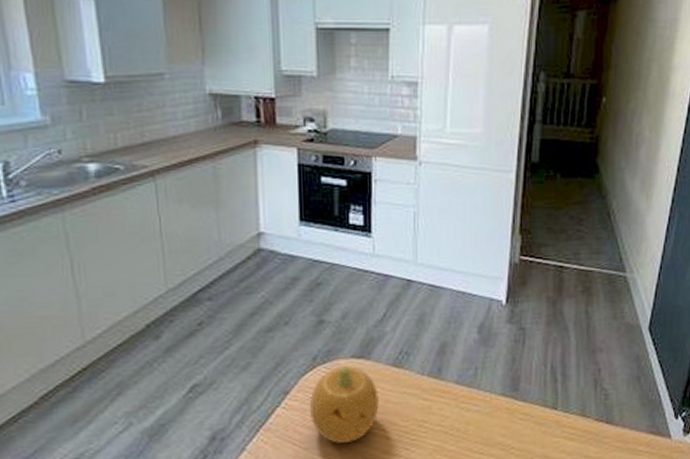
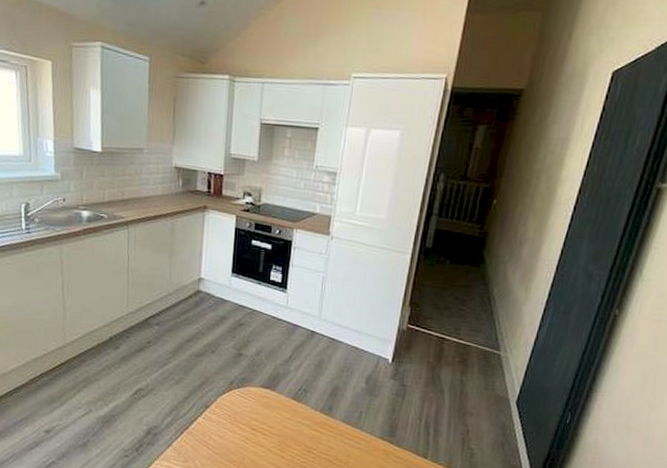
fruit: present [309,365,380,443] -> none [223,392,280,455]

